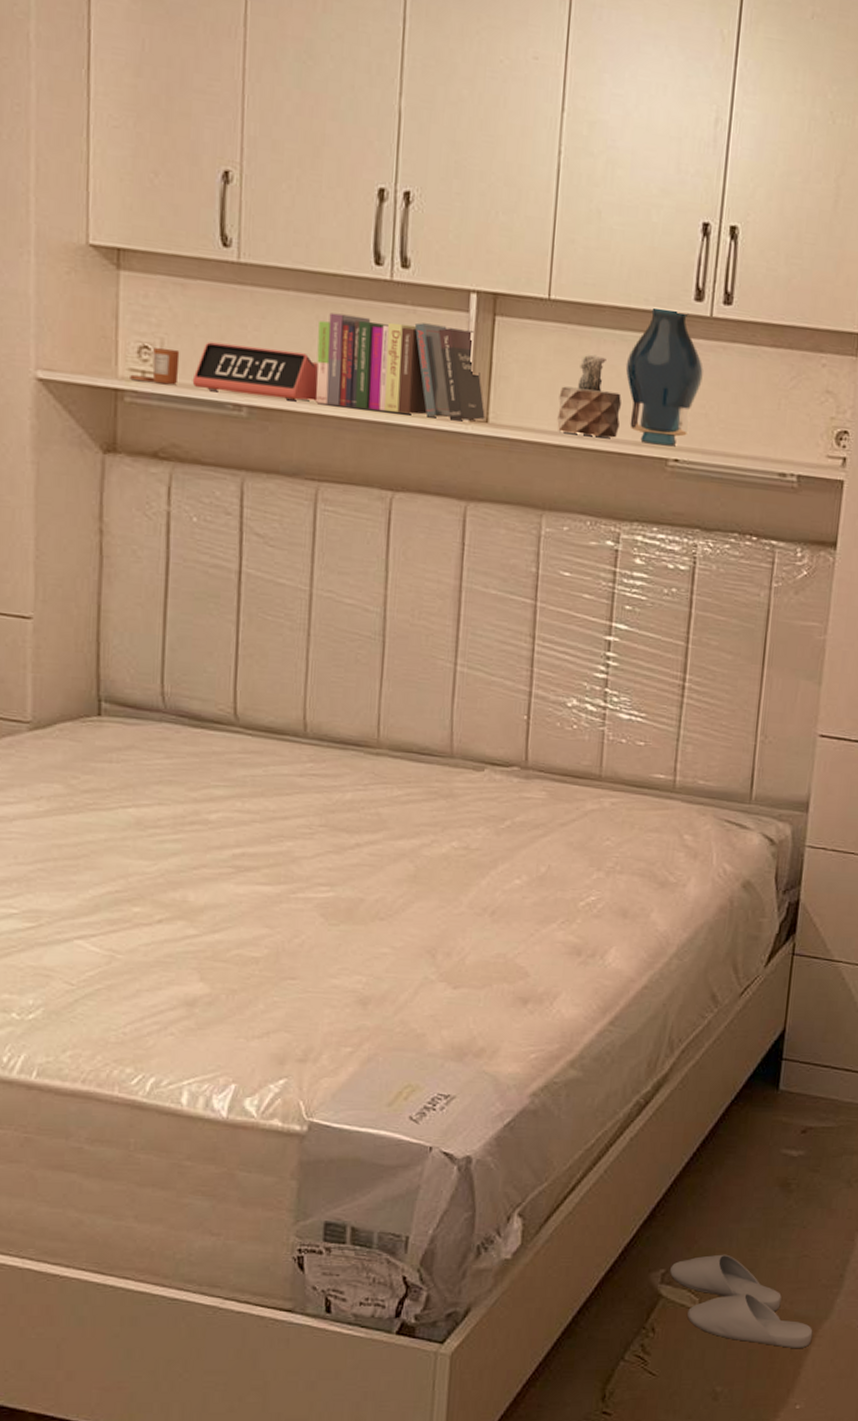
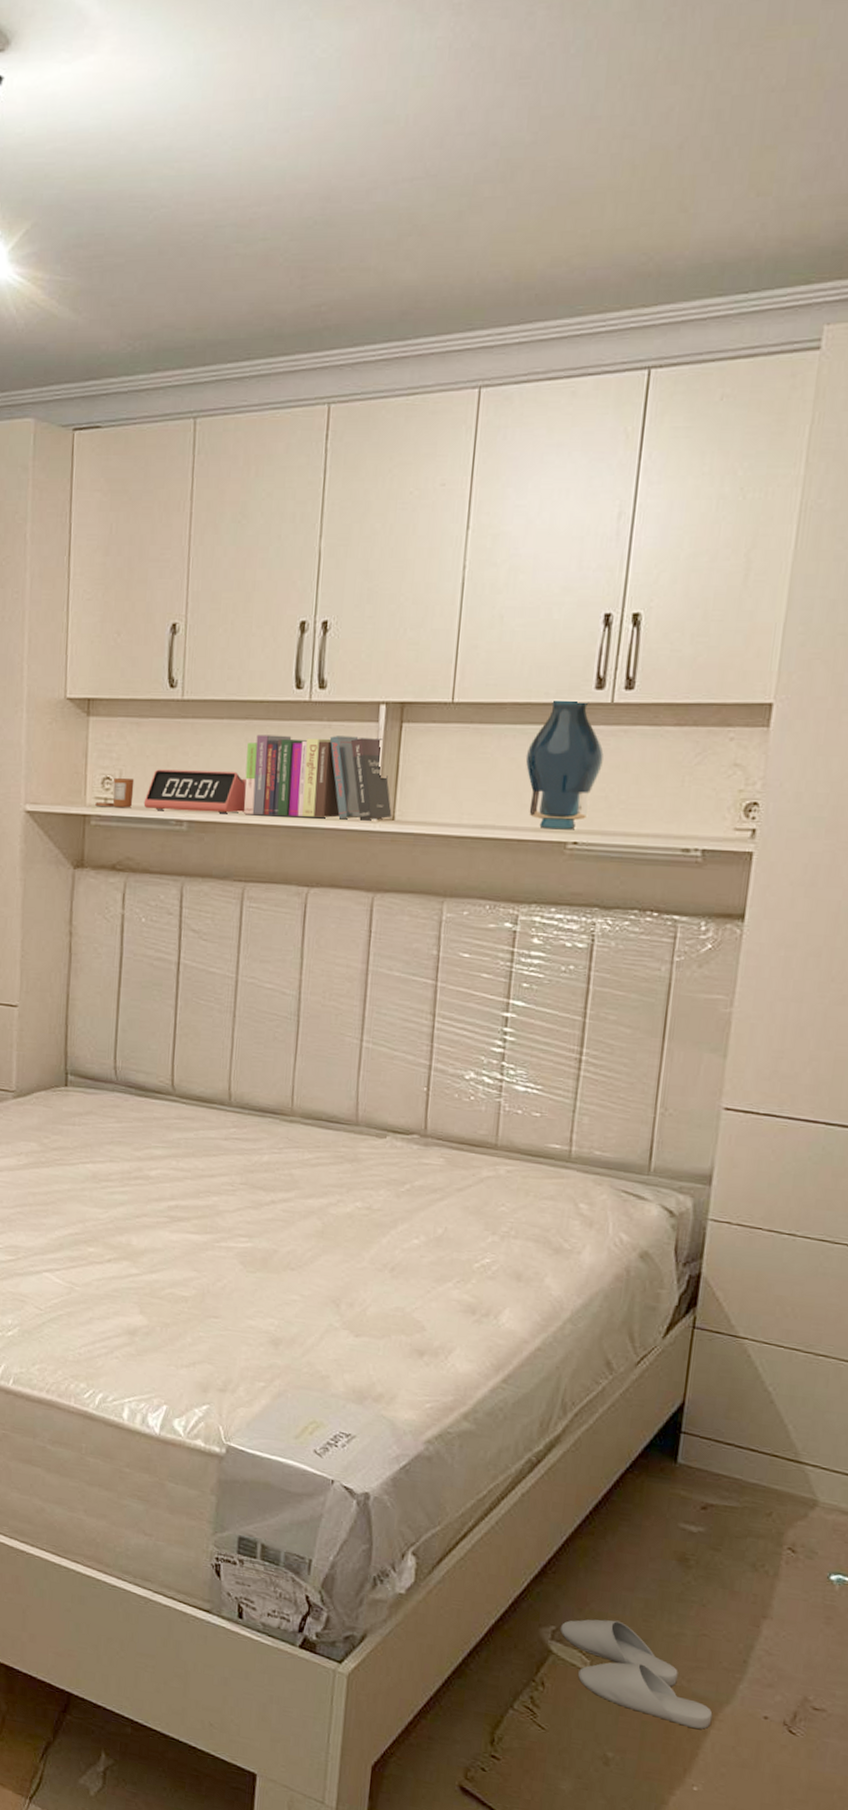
succulent plant: present [557,354,621,438] -> none [459,749,521,827]

